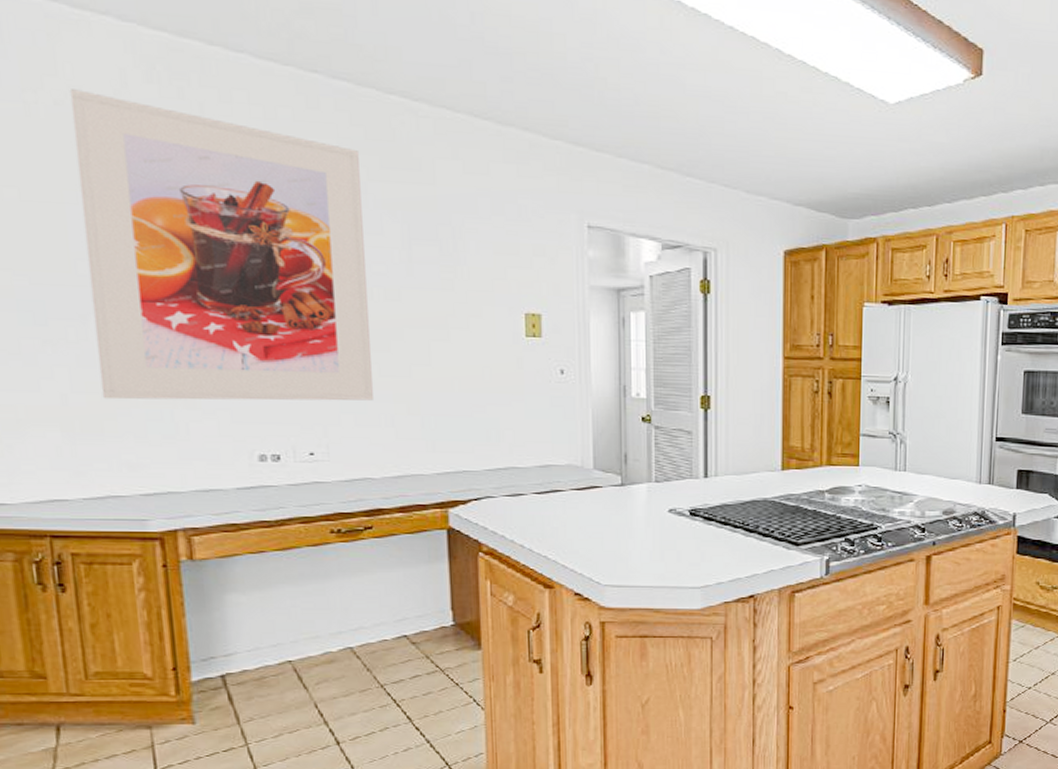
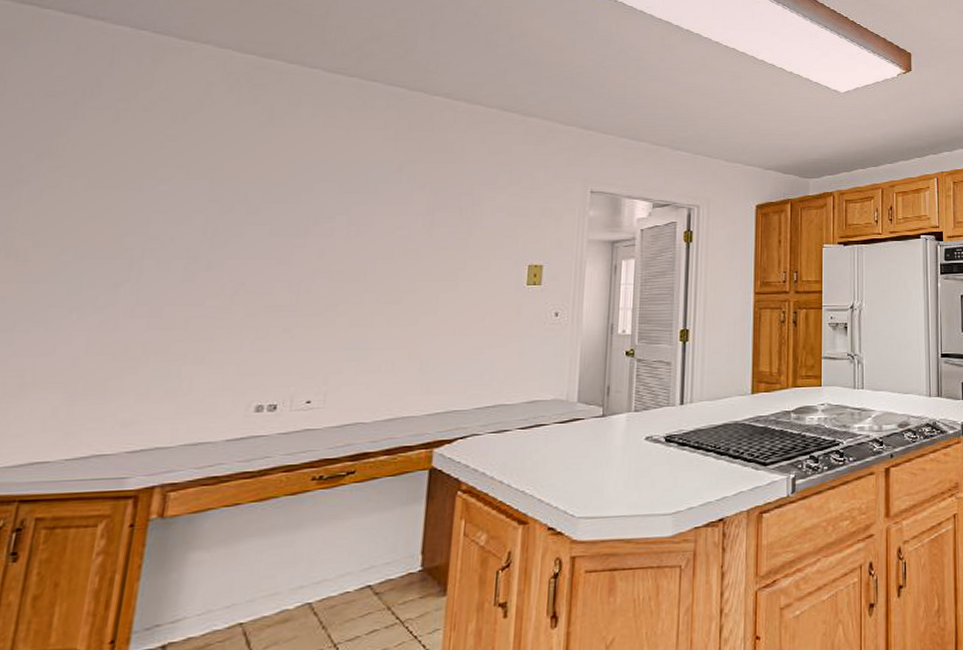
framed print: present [69,89,375,401] -> none [114,99,401,360]

